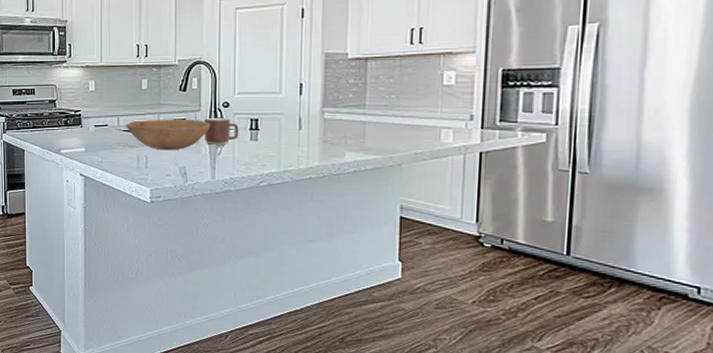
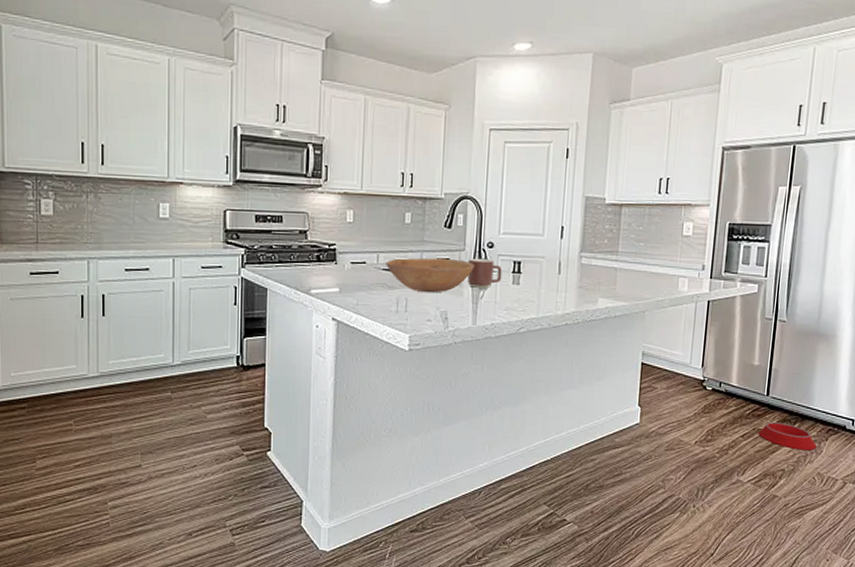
pet bowl: none [558,285,644,320] -> present [758,422,817,450]

